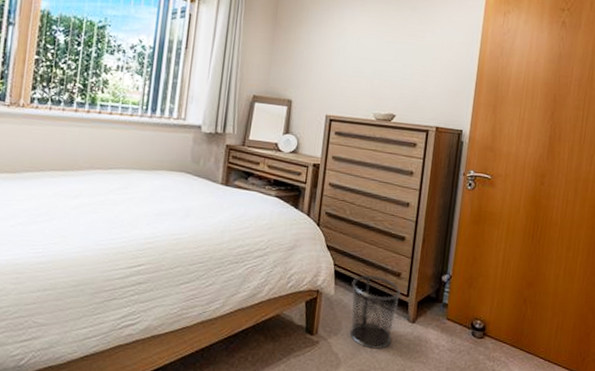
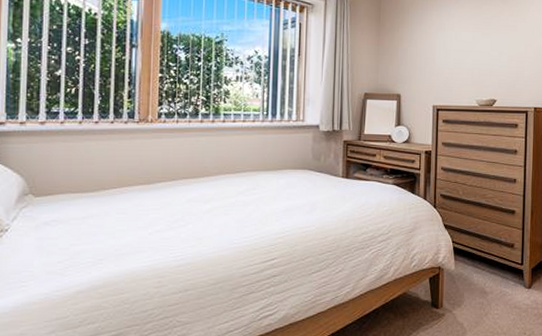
waste bin: present [349,274,401,350] -> none [470,248,515,317]

